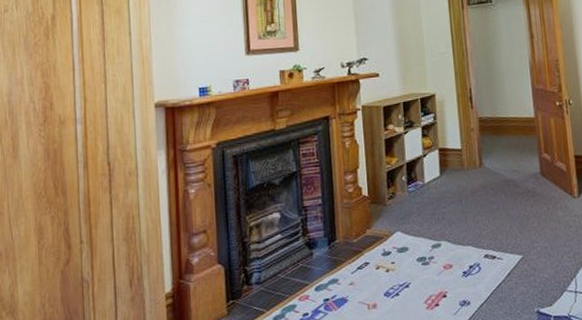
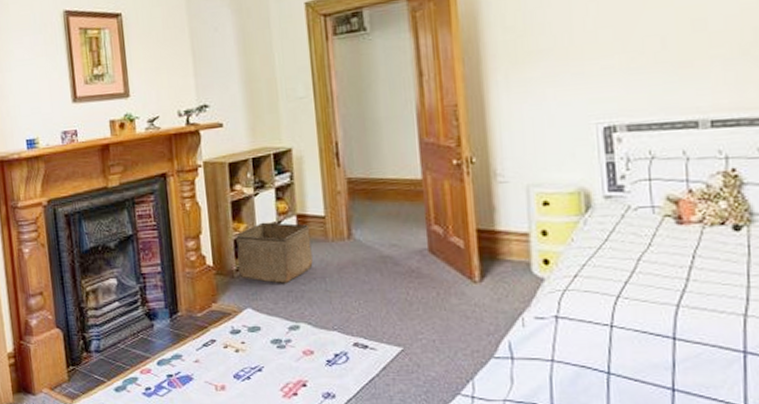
storage bin: none [388,156,452,209] -> present [236,222,313,284]

